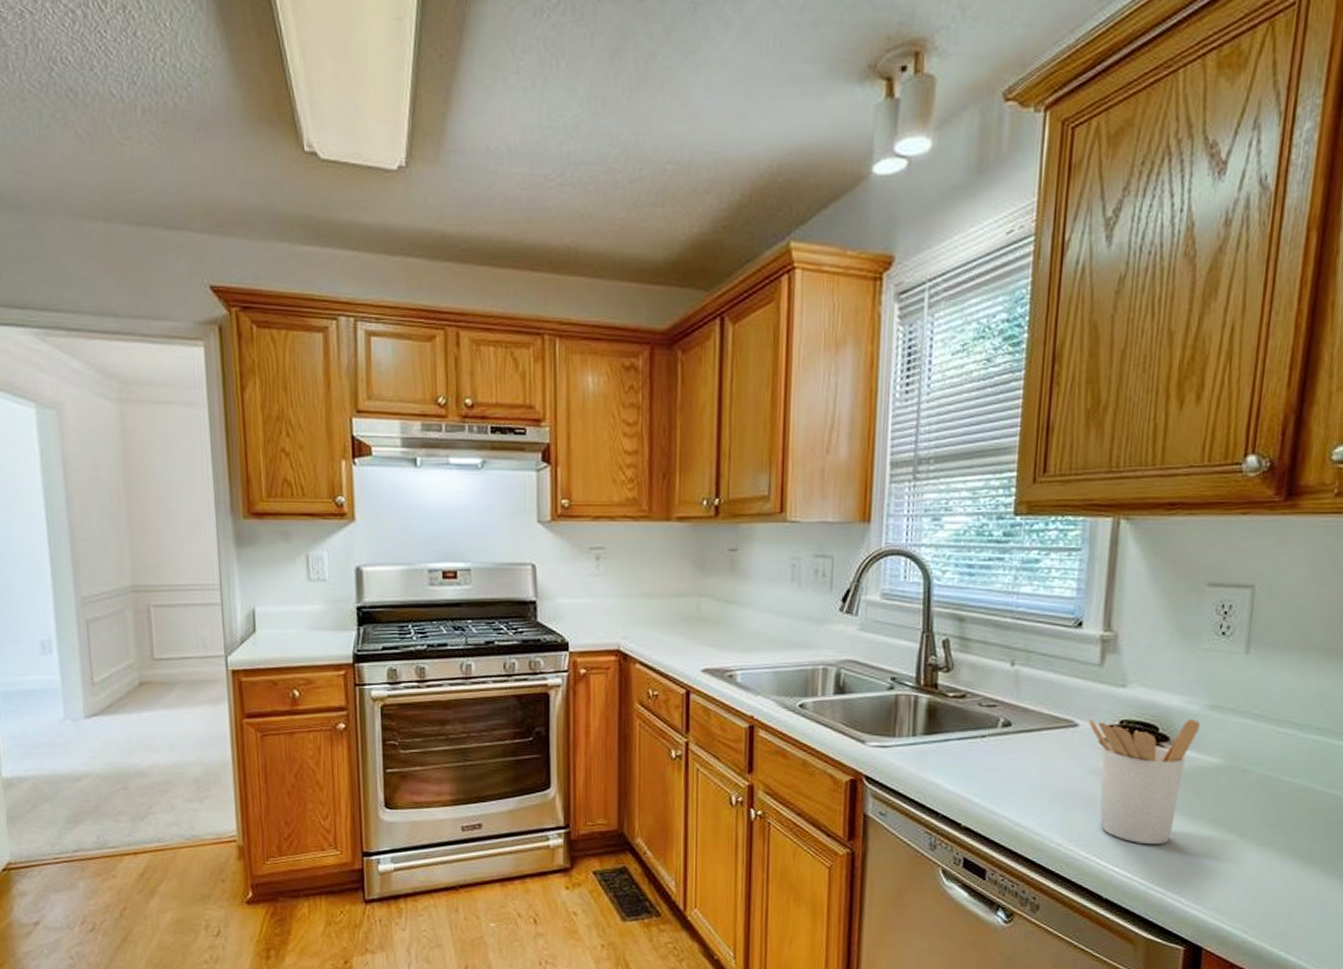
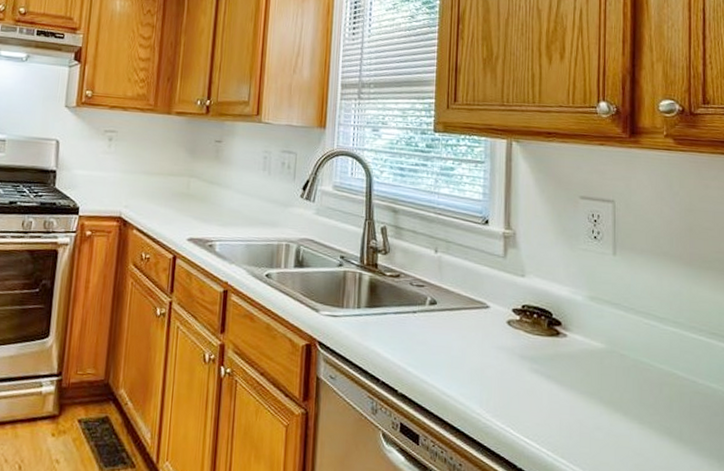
utensil holder: present [1089,719,1200,845] -> none [498,302,584,419]

